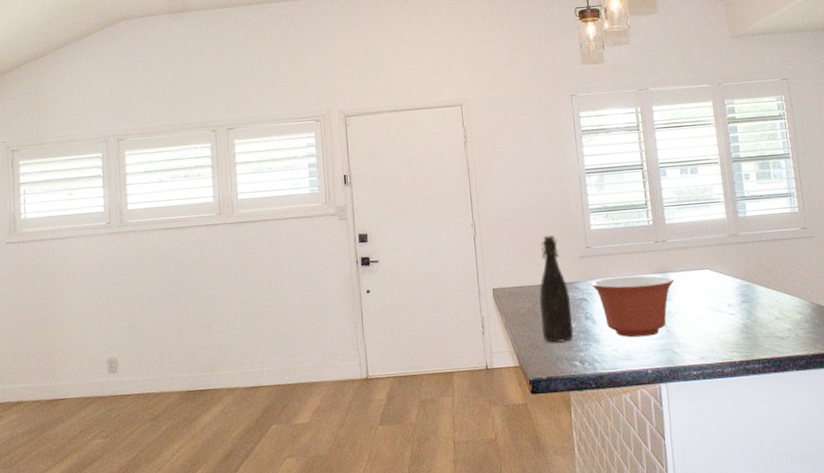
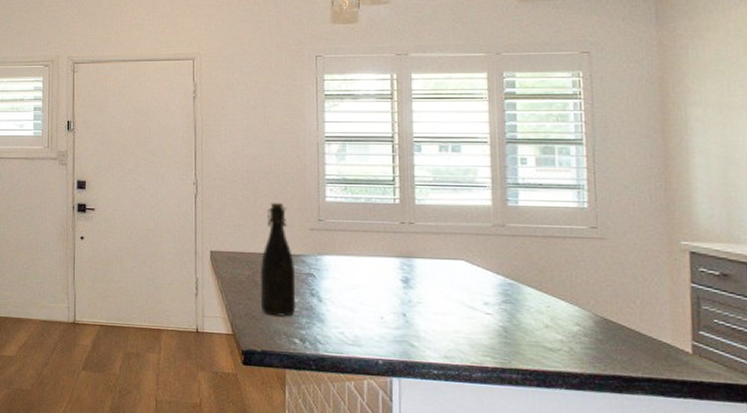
mixing bowl: present [591,275,675,338] -> none [321,255,420,325]

